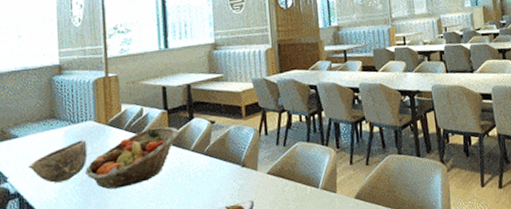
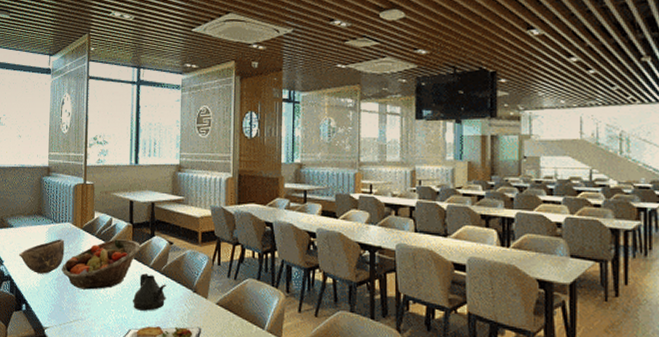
teapot: none [175,158,213,198] -> present [133,273,167,311]

